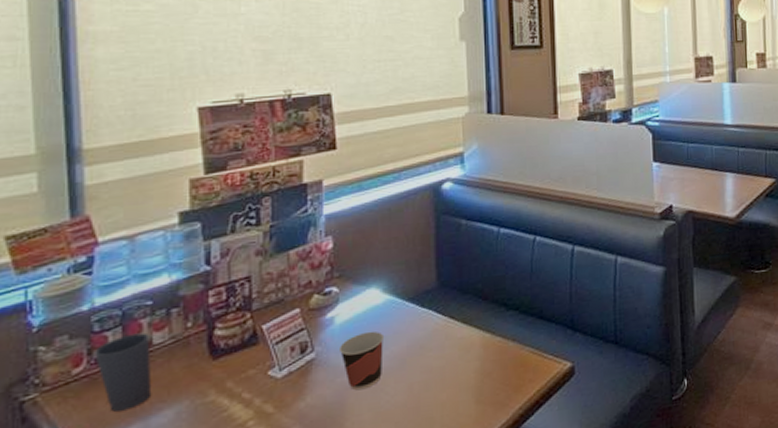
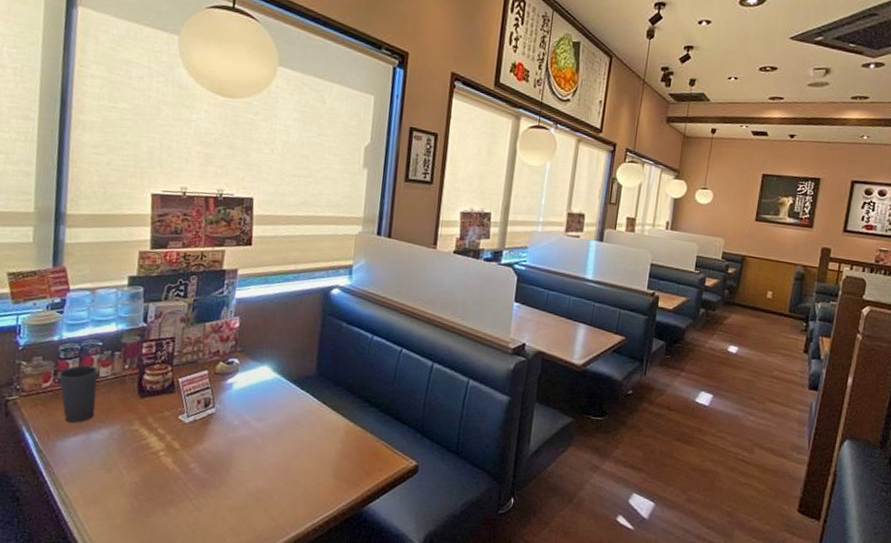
cup: present [340,331,385,391] -> none [234,400,270,447]

